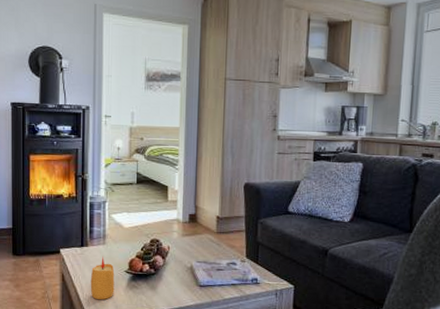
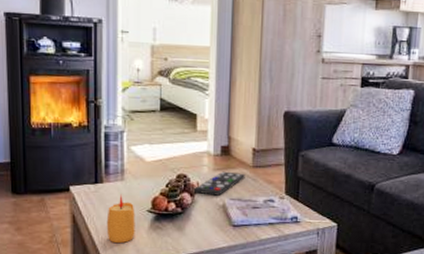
remote control: none [166,236,210,259] -> present [194,171,245,196]

